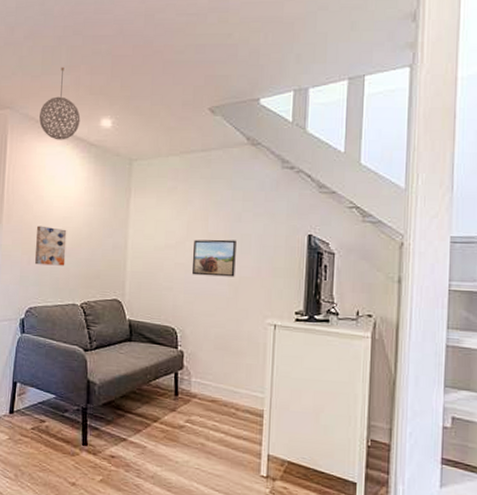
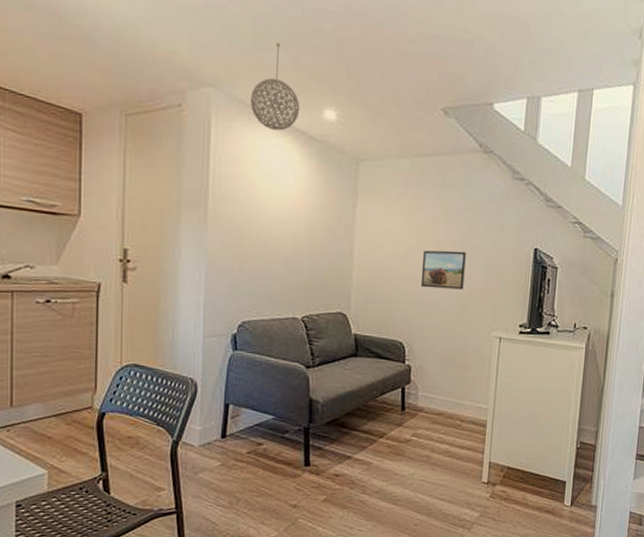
wall art: present [35,225,67,266] -> none [248,229,285,276]

